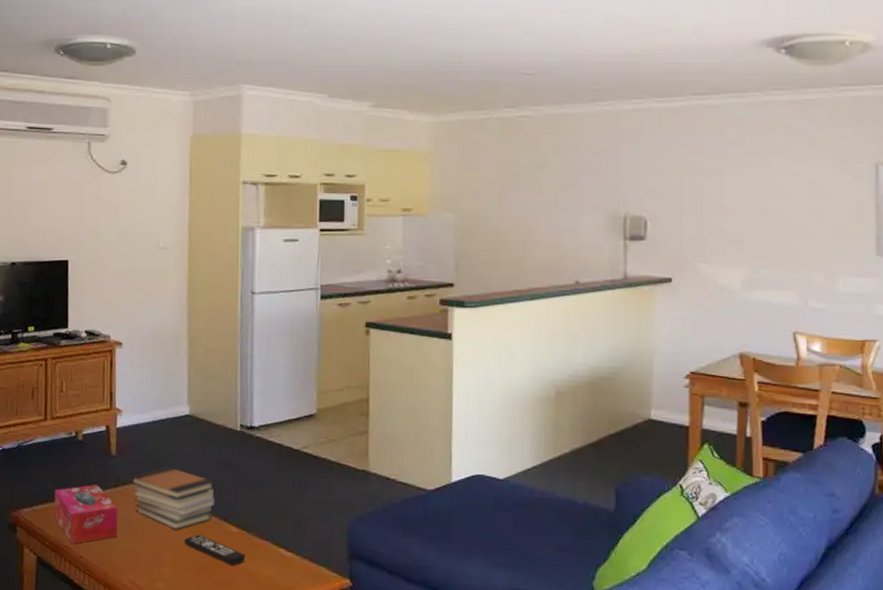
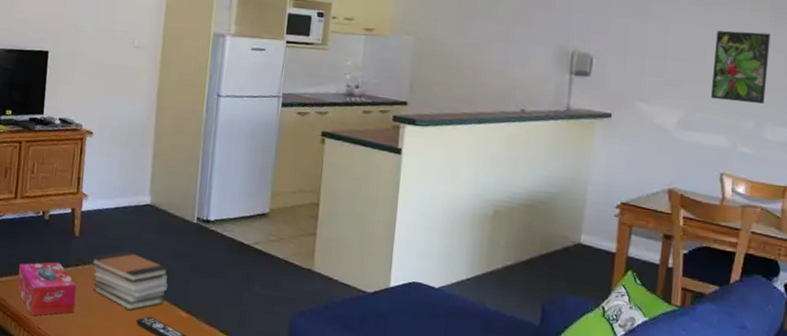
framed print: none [775,179,834,254] -> present [710,30,771,104]

